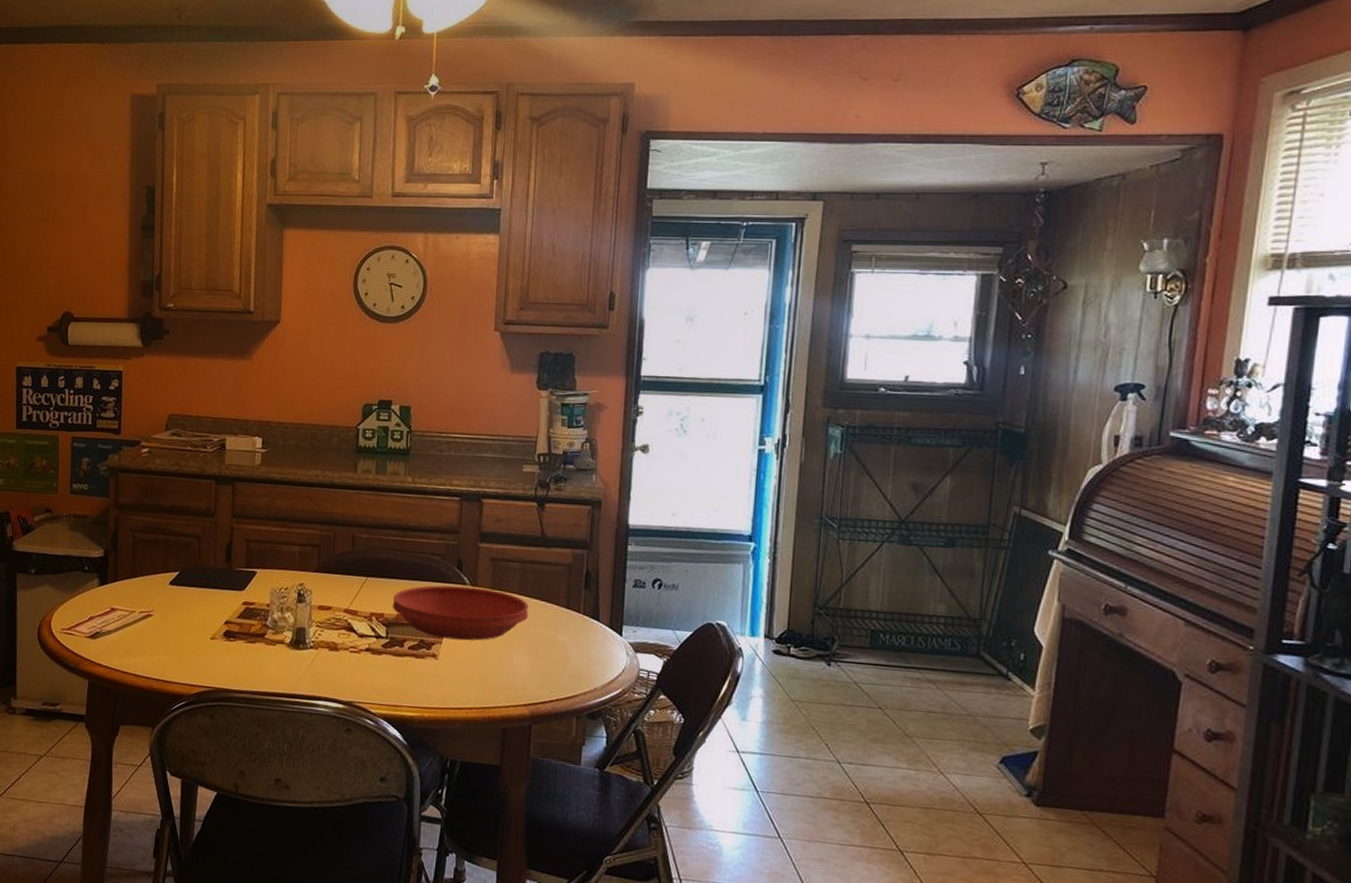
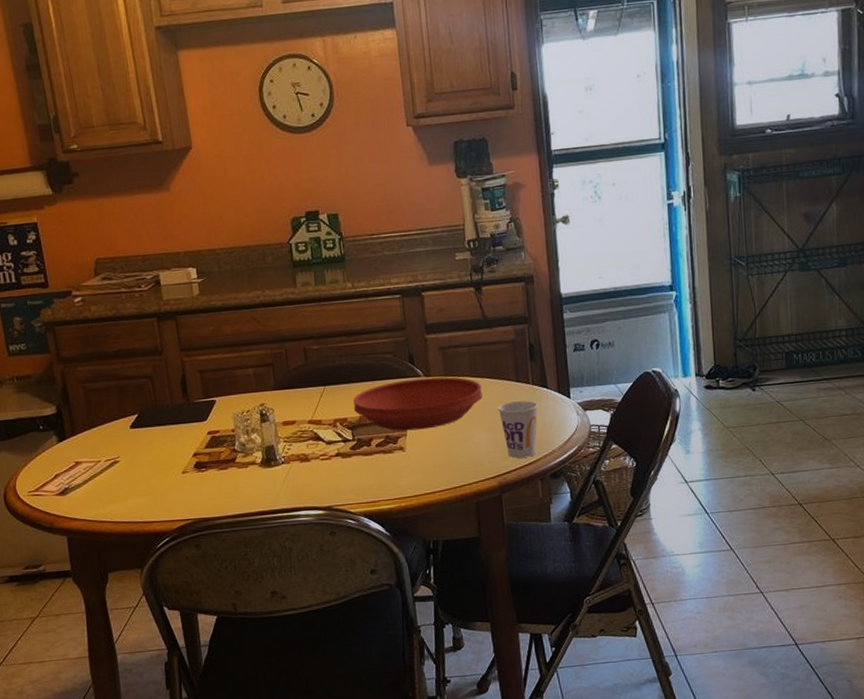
cup: none [542,628,586,691] -> present [497,401,538,458]

